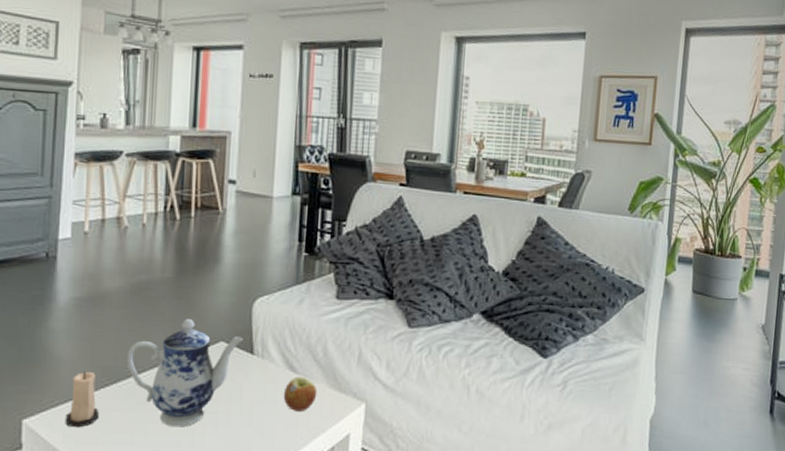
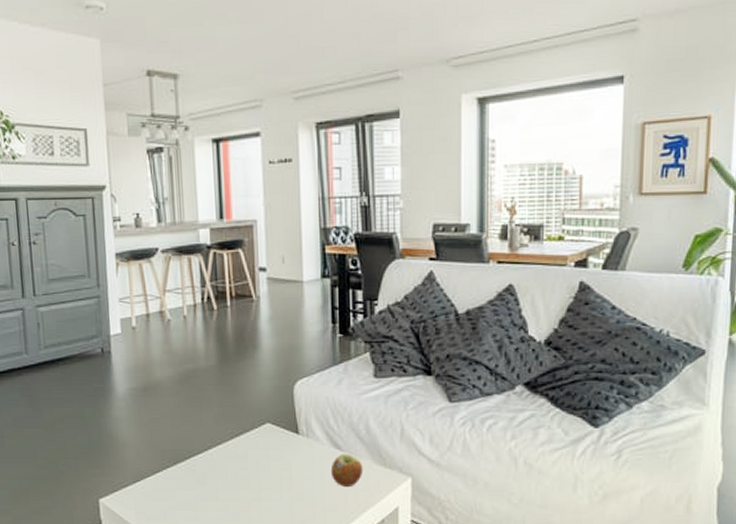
candle: present [65,371,100,428] -> none [135,454,165,505]
teapot: present [126,319,243,427] -> none [183,403,288,504]

